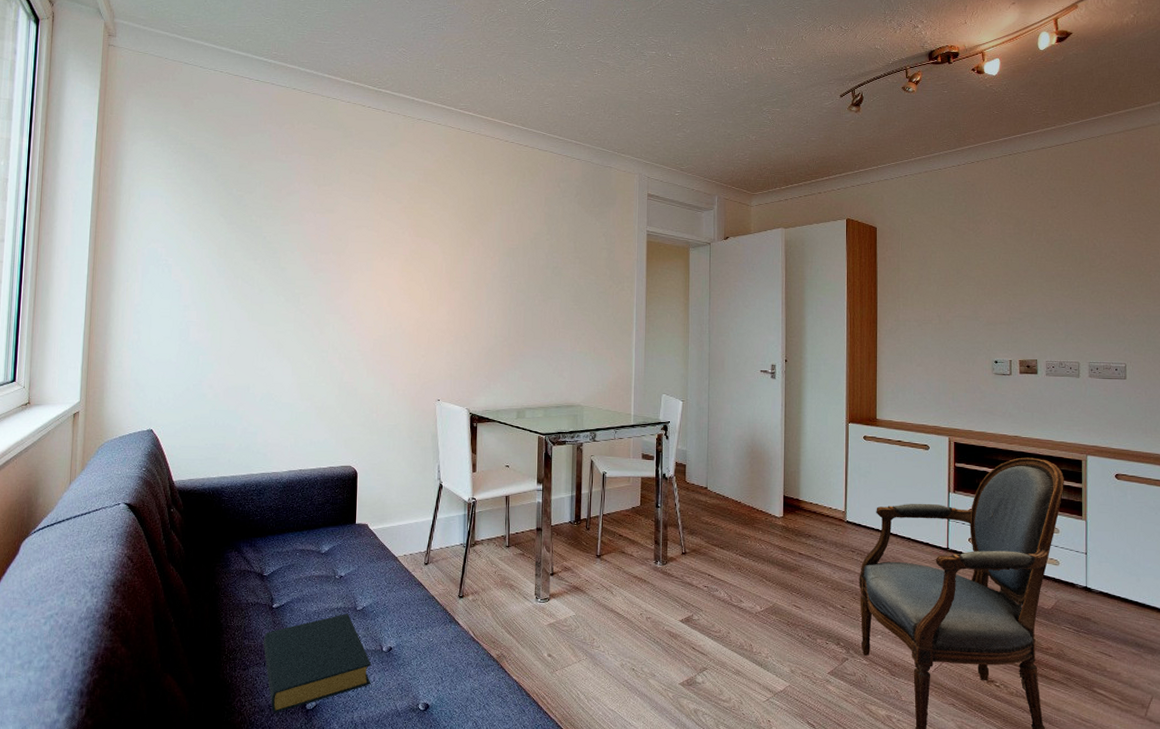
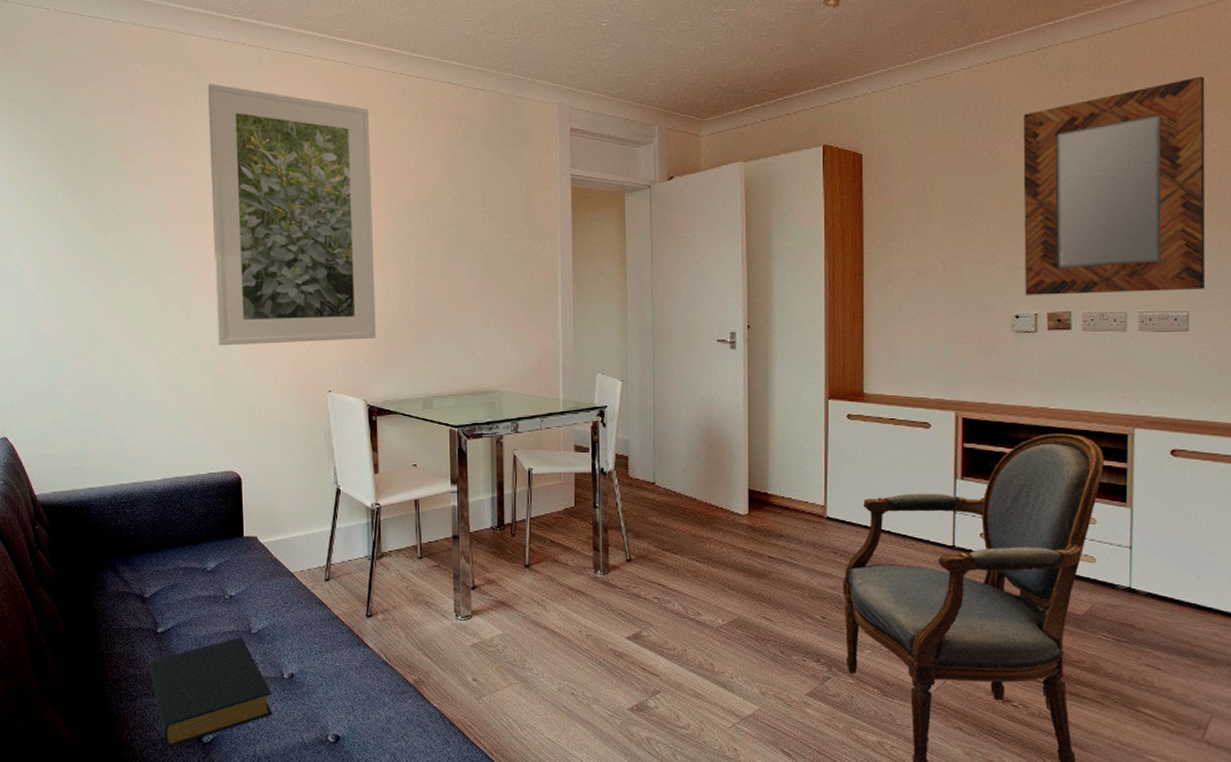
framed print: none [345,141,485,358] -> present [208,84,376,346]
home mirror: none [999,182,1138,347] -> present [1023,76,1206,295]

